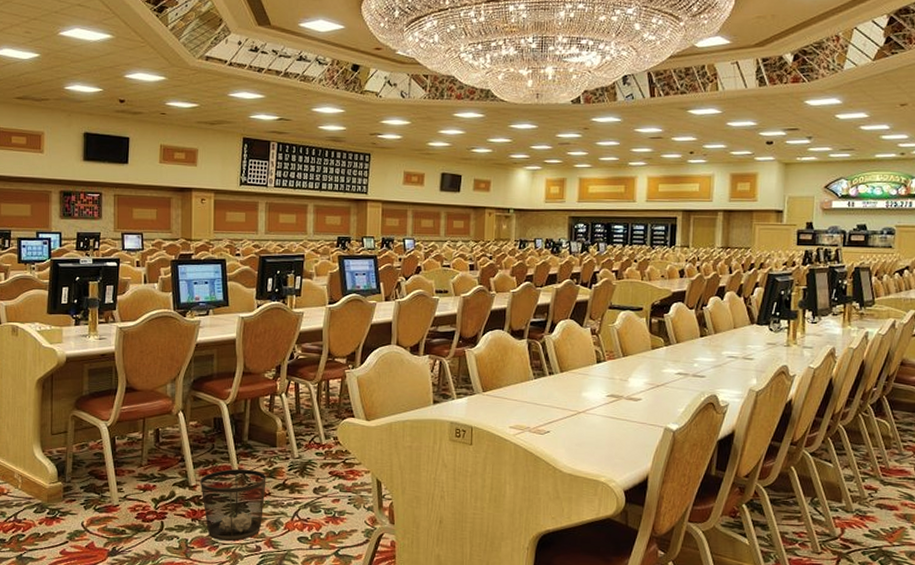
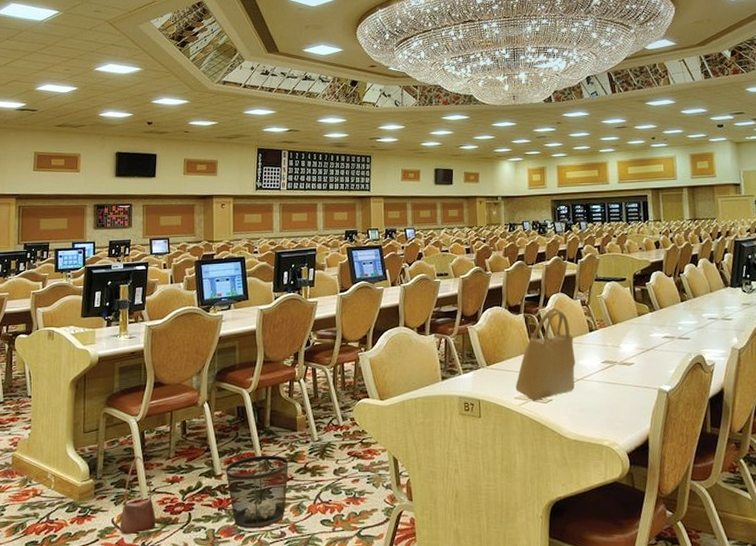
shoulder bag: none [89,461,127,539] -> present [119,455,156,535]
handbag: none [511,334,579,431] -> present [515,307,576,400]

